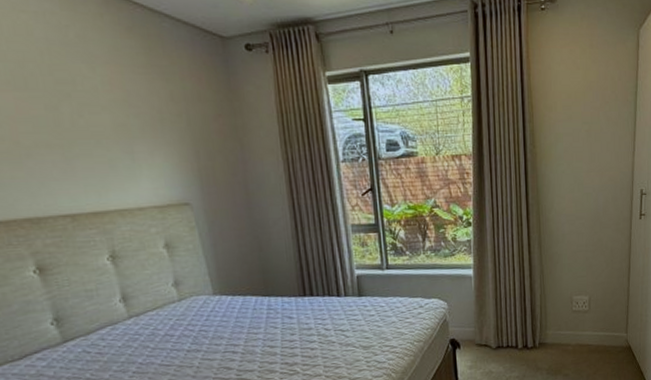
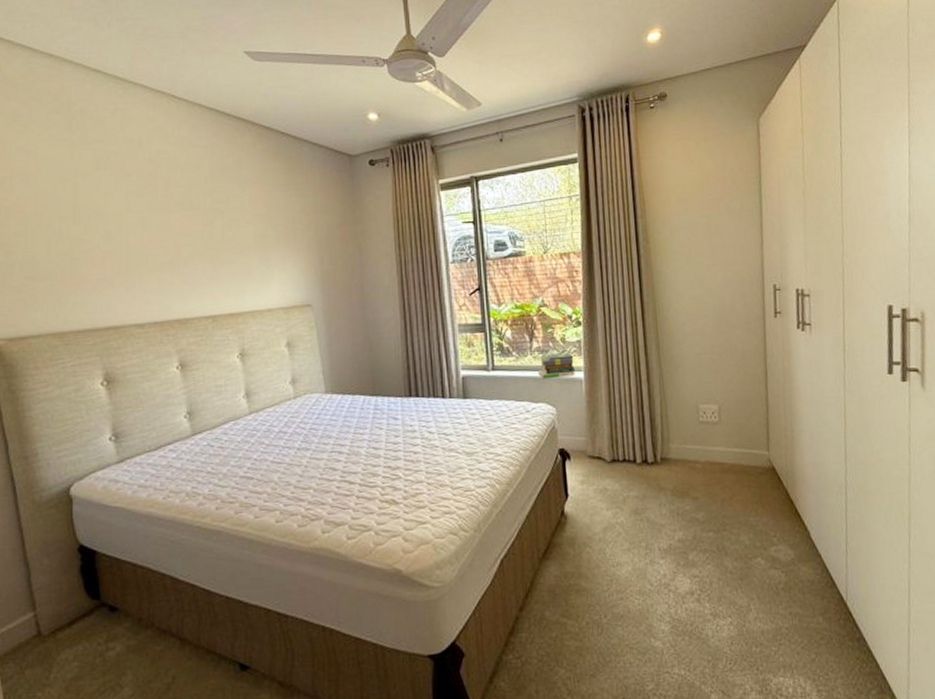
books: none [430,252,465,277] -> present [538,353,575,379]

